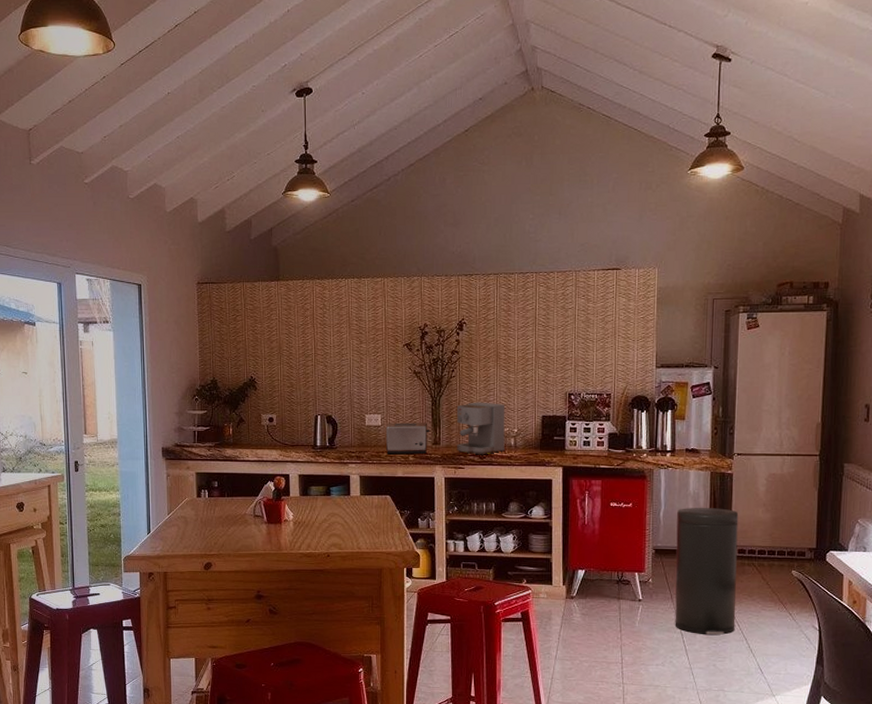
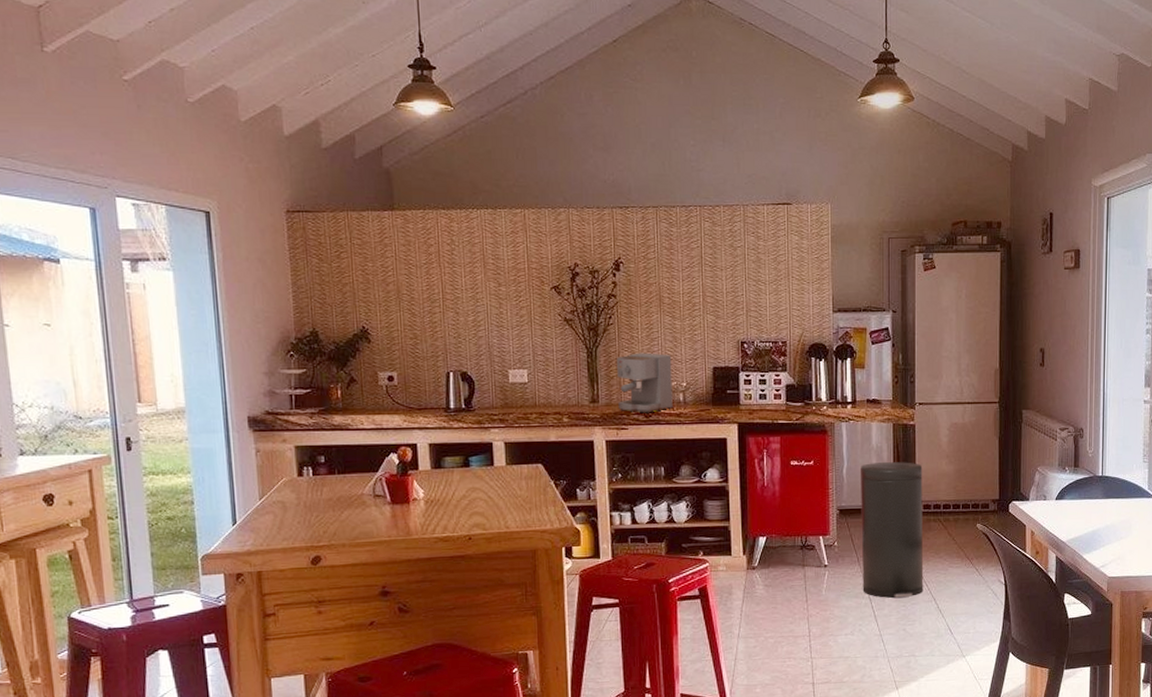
toaster: present [385,422,430,455] -> none [533,378,587,416]

